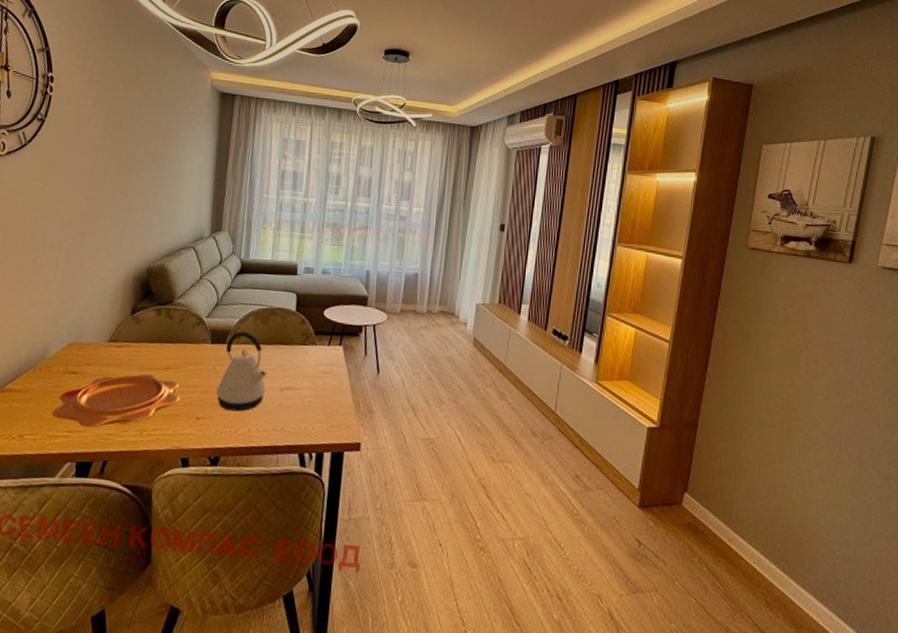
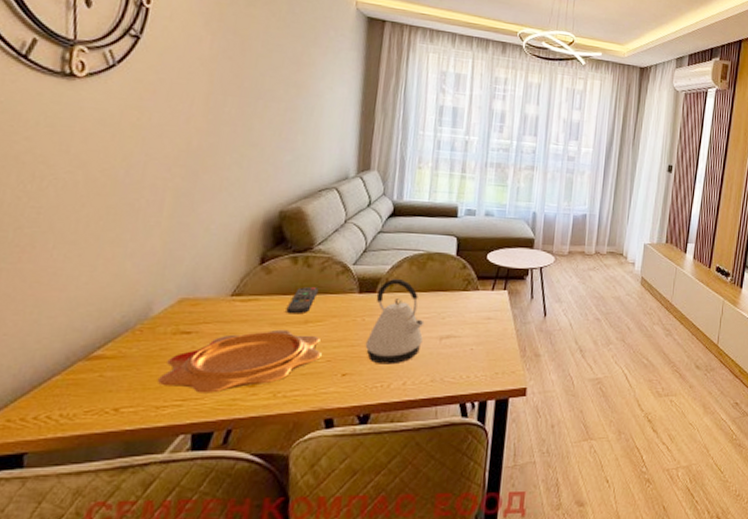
remote control: none [151,336,178,361] -> present [286,287,319,314]

